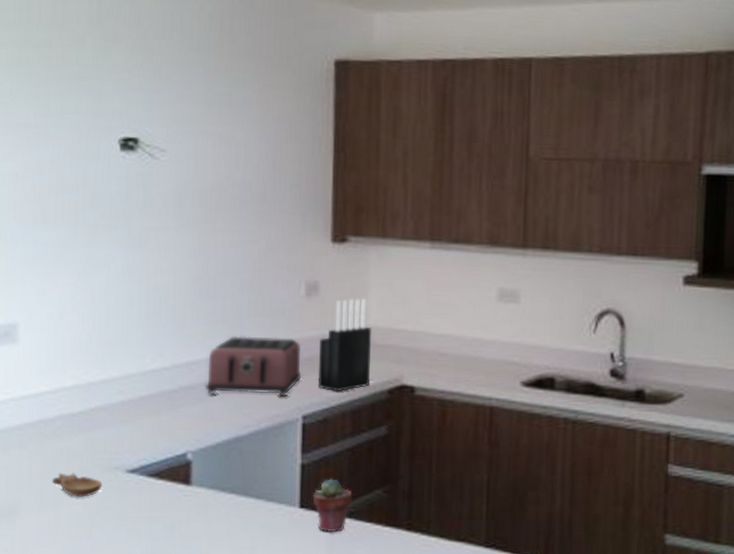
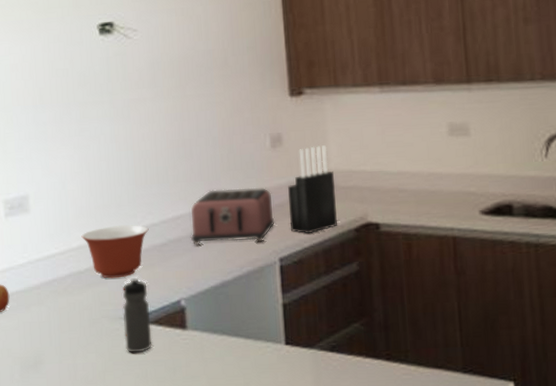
bowl: present [51,473,103,497] -> none [68,324,111,346]
mixing bowl: none [78,365,158,424] -> present [81,224,149,279]
water bottle: none [118,425,151,508] -> present [122,277,152,353]
potted succulent: present [313,479,352,532] -> none [296,315,333,366]

